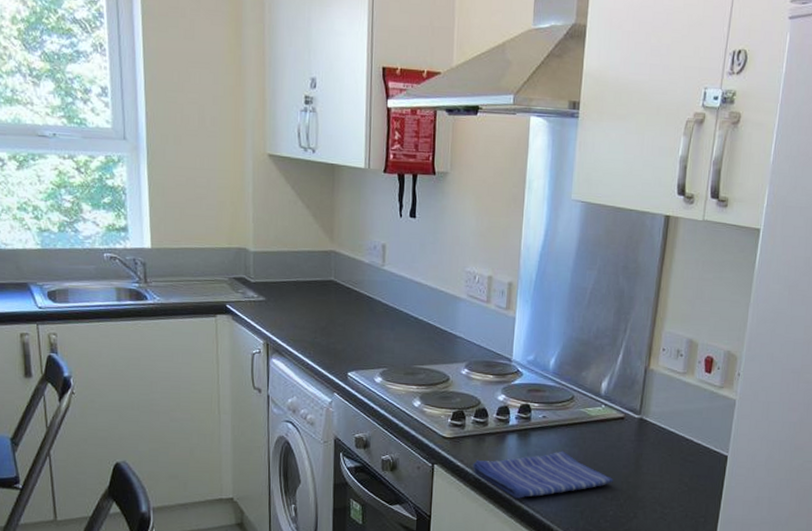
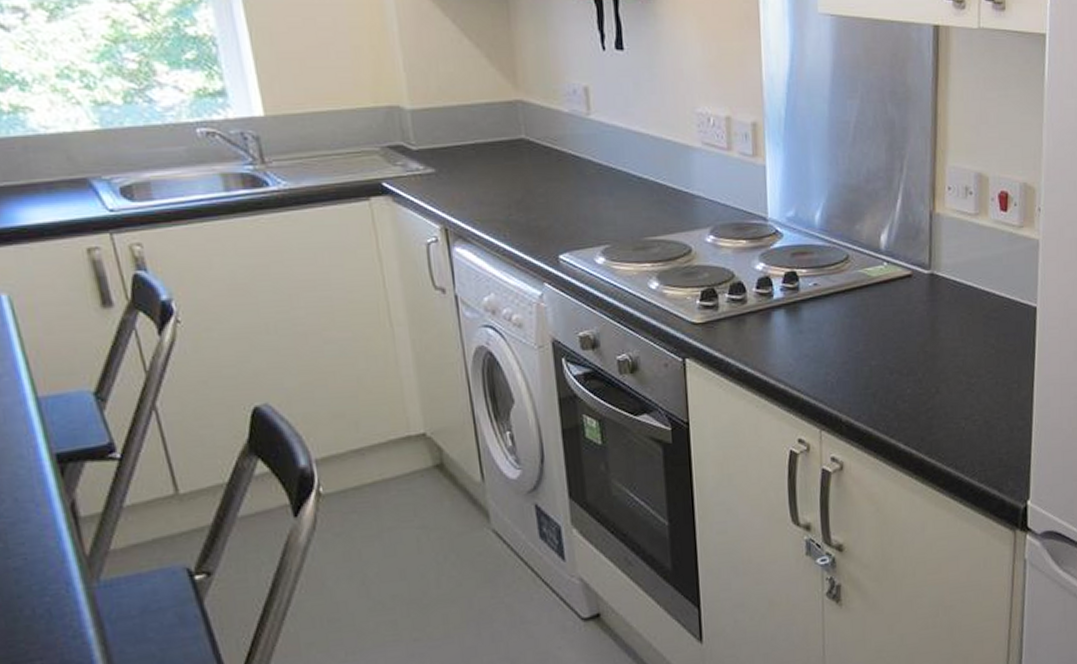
dish towel: present [473,451,613,498] -> none [734,323,907,388]

